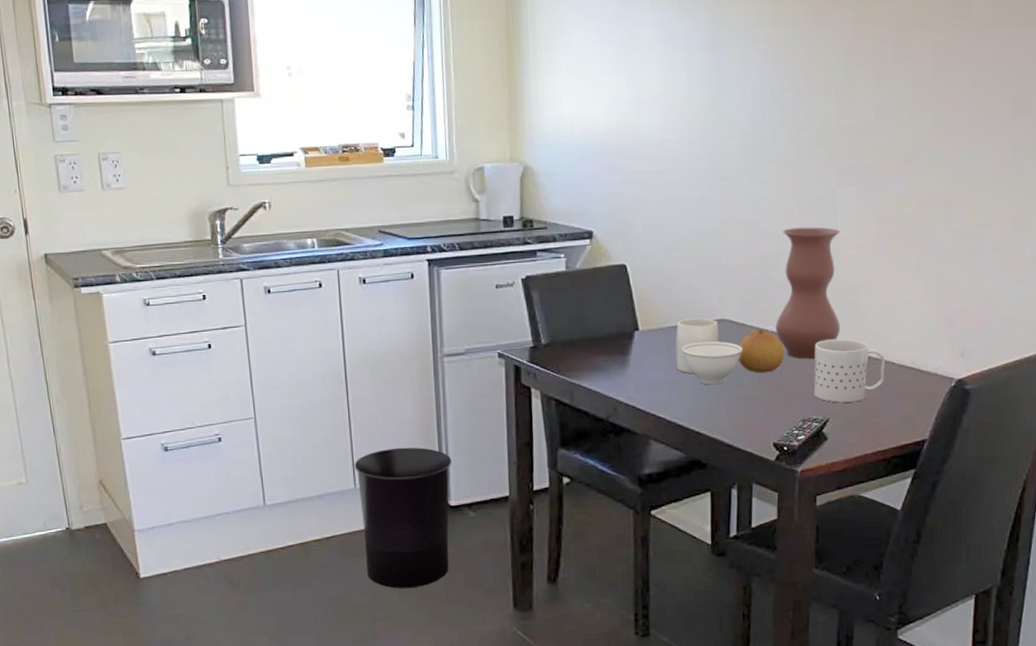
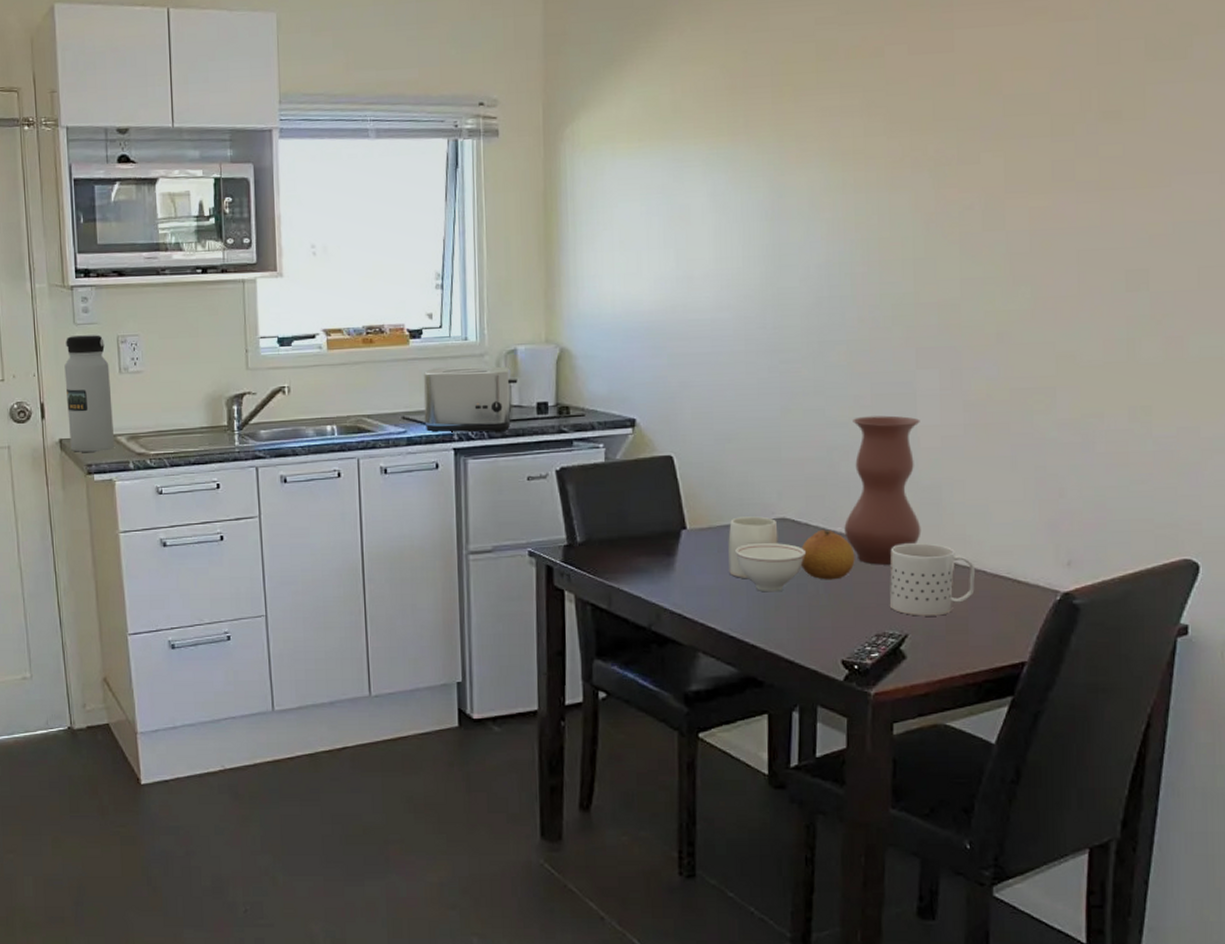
water bottle: none [46,152,101,266] -> present [64,335,115,452]
waste bin: present [354,447,452,588] -> none [369,652,476,808]
toaster: none [397,183,485,246] -> present [423,366,518,433]

